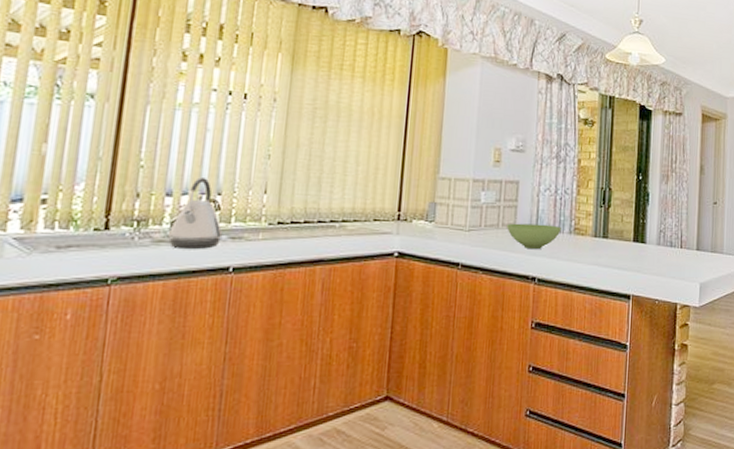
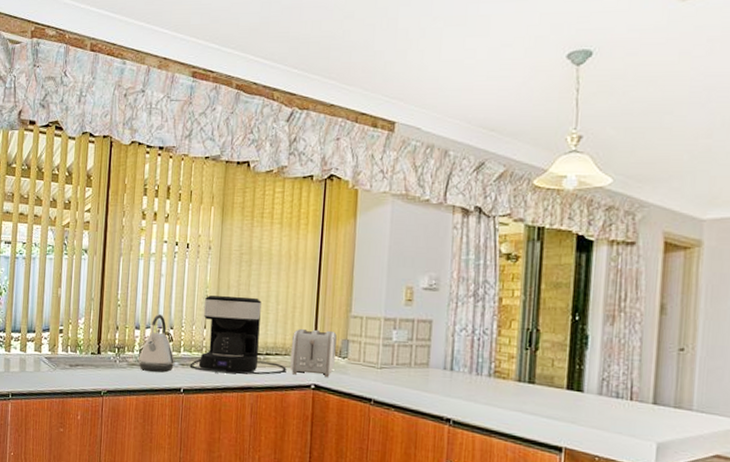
coffee maker: none [243,155,366,246] -> present [189,295,286,375]
toaster: none [370,191,424,244] -> present [289,328,337,378]
bowl: present [507,223,561,250] -> none [419,363,479,391]

